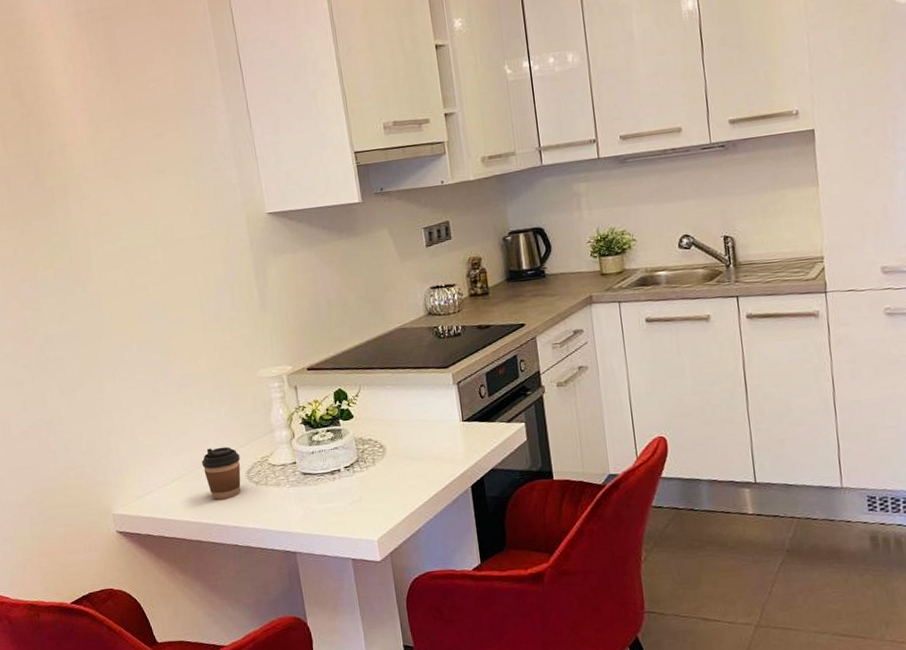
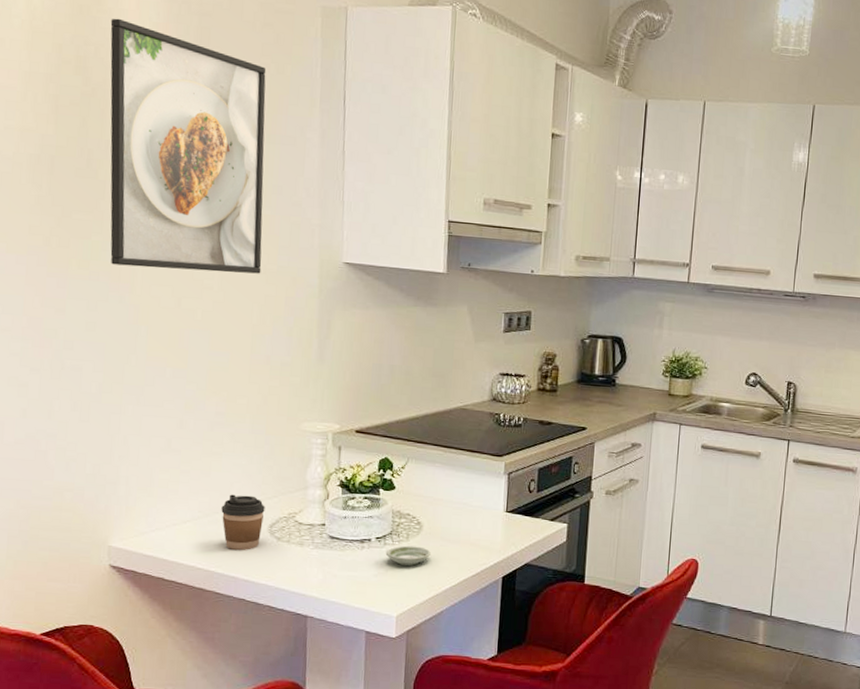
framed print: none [32,41,197,260] -> present [110,18,266,274]
saucer: none [356,469,398,490] -> present [385,545,431,566]

